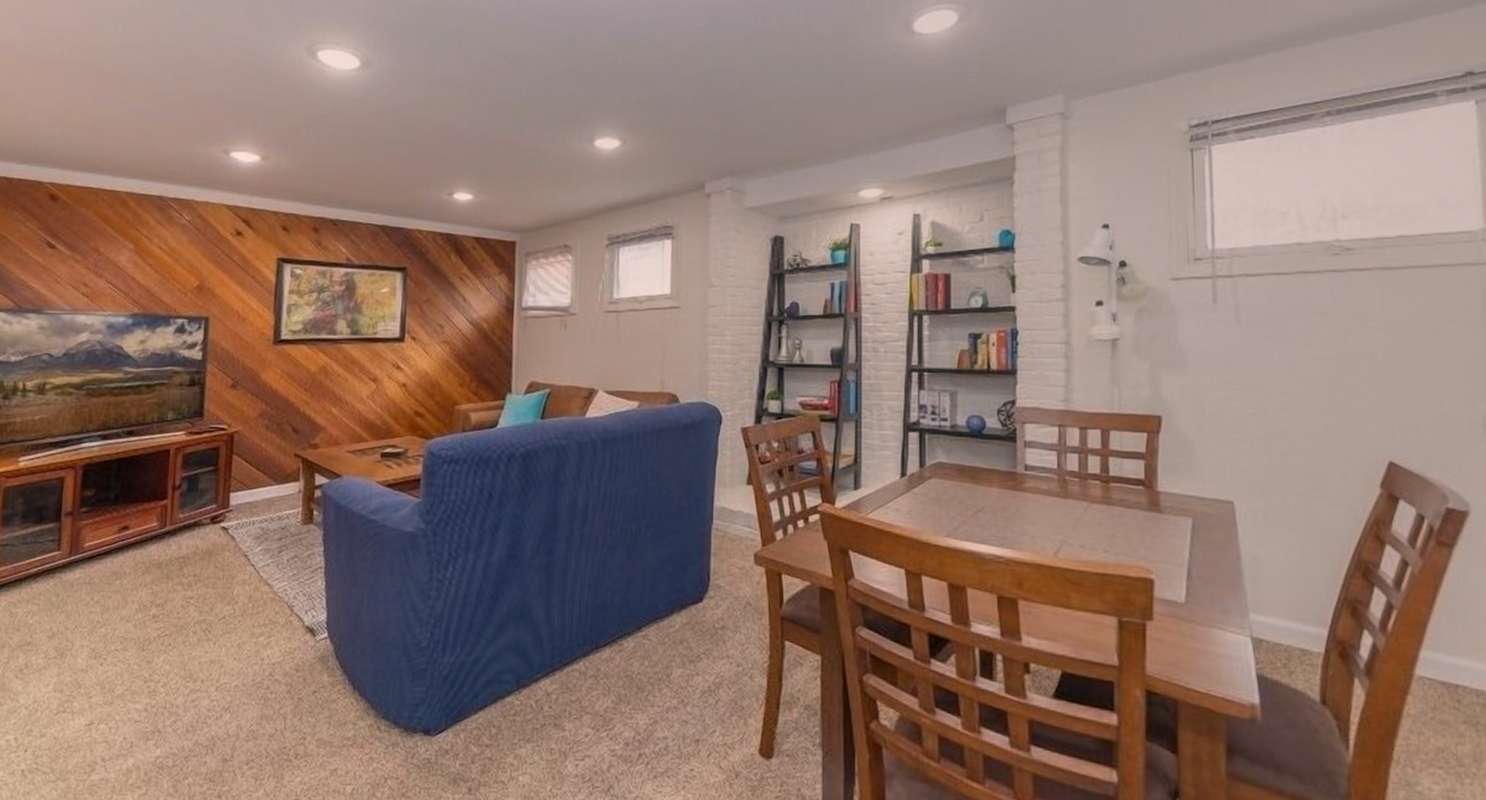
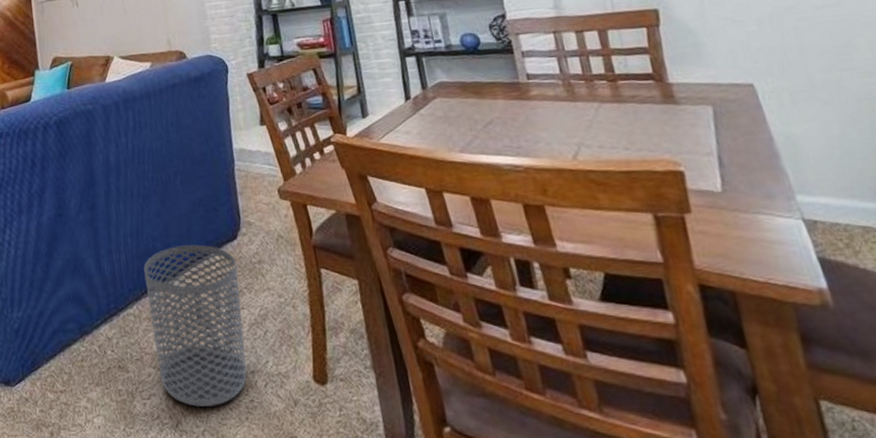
waste bin: none [596,602,698,773] -> present [143,244,247,407]

